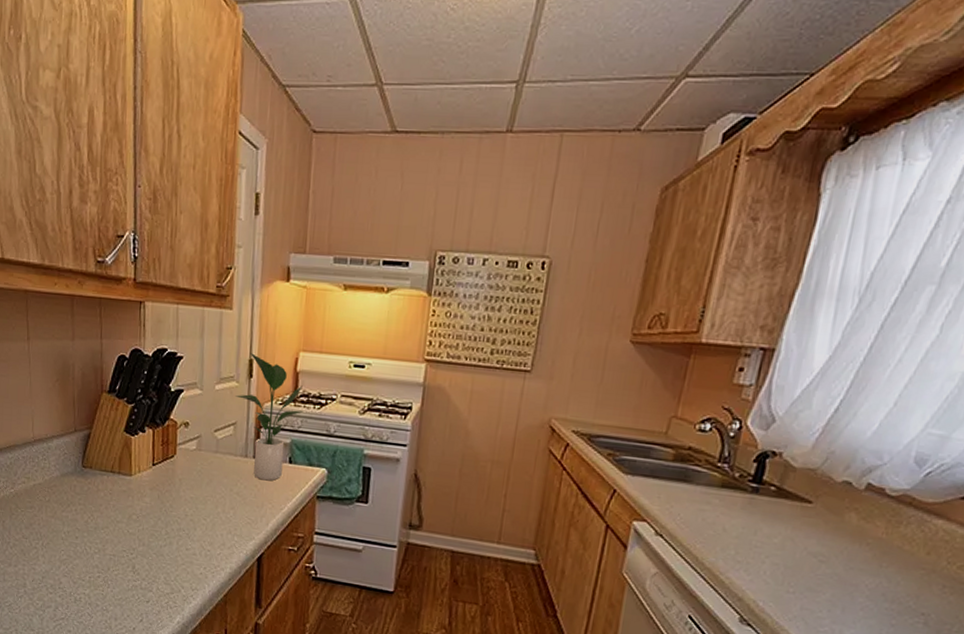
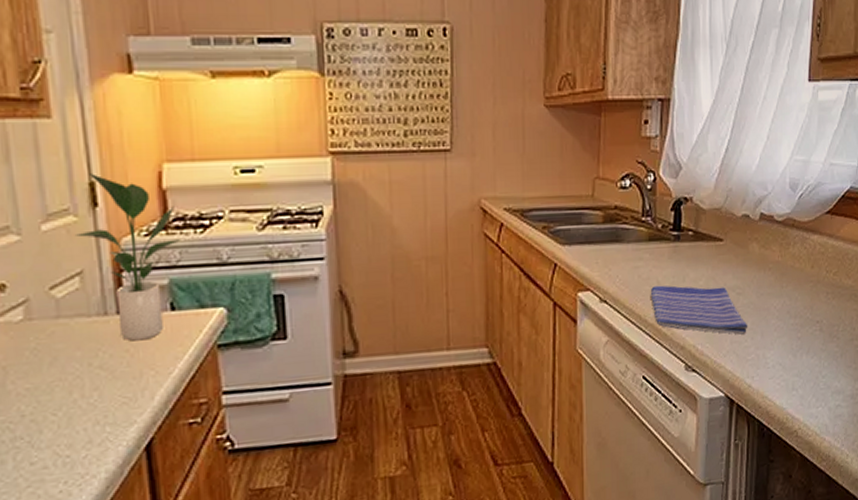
dish towel: none [712,532,827,606] -> present [650,285,748,336]

